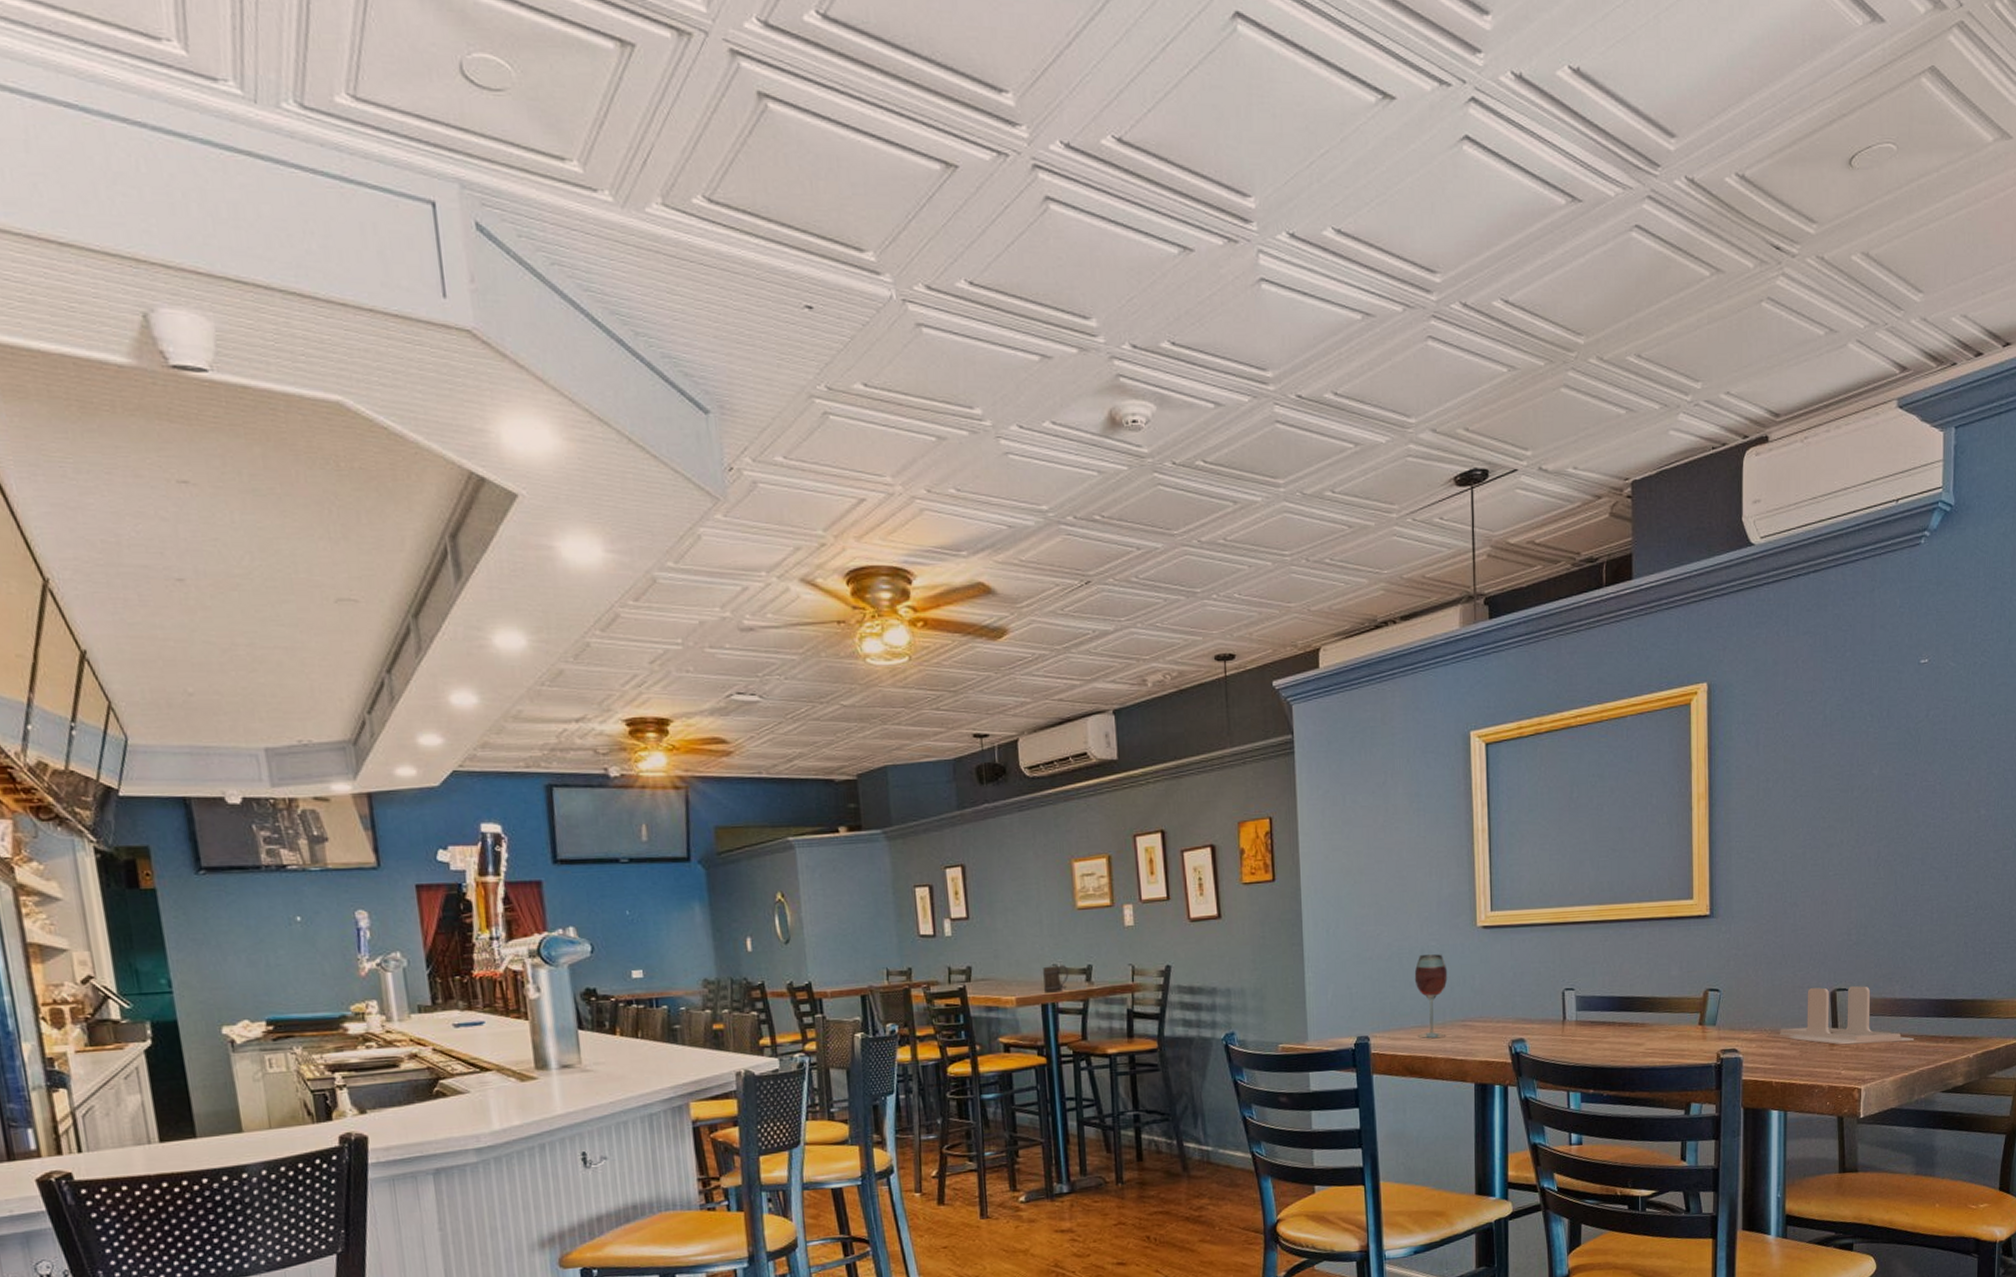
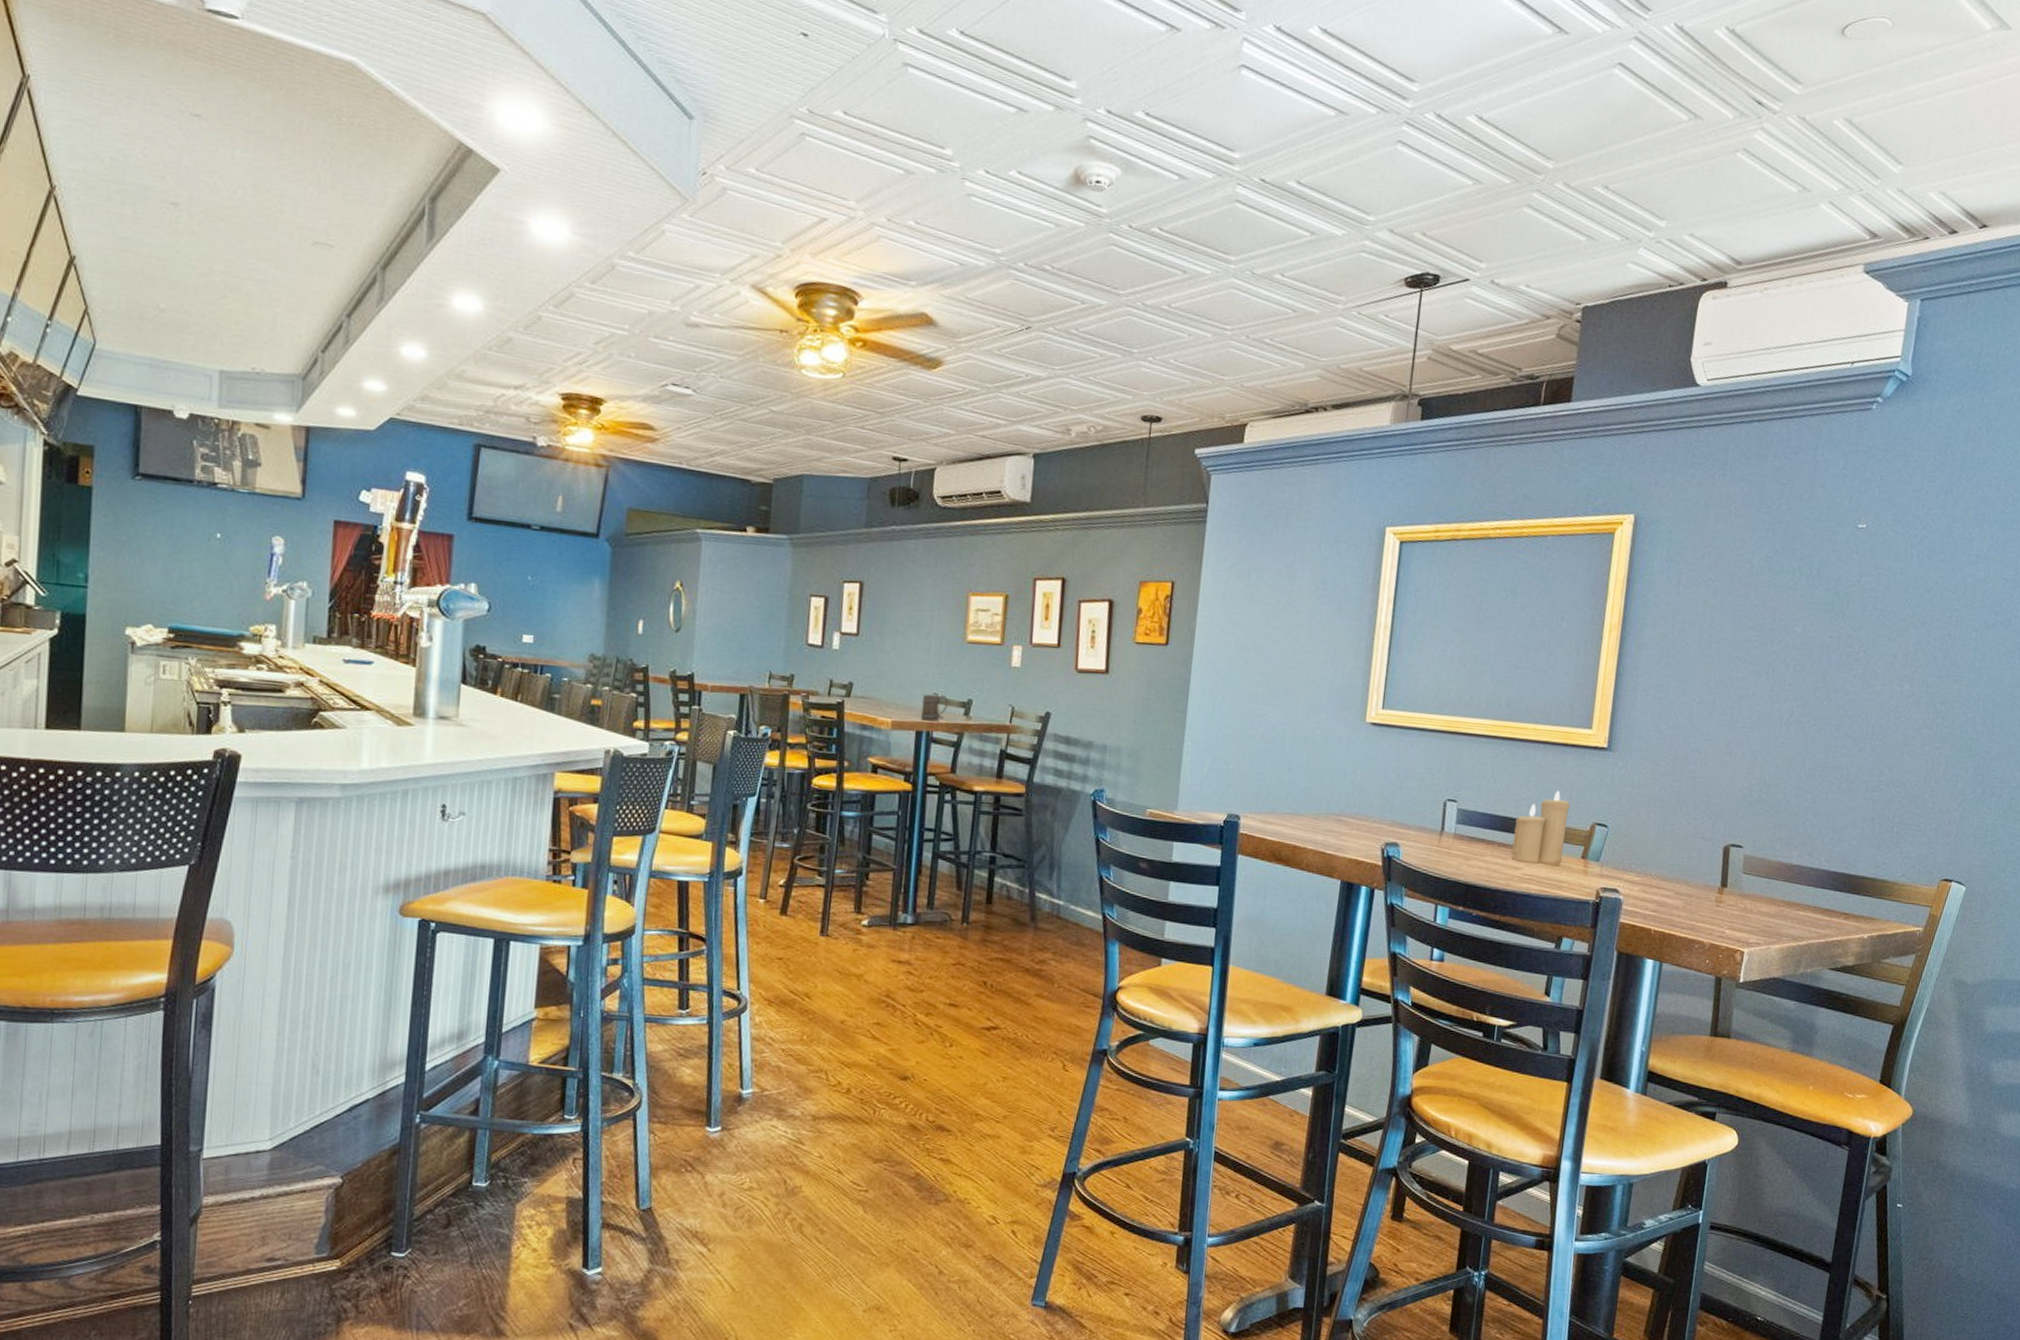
wineglass: present [1414,954,1448,1039] -> none [1290,742,1330,830]
candle: none [1632,963,1681,1039] -> present [1511,790,1570,867]
napkin holder: present [1767,986,1915,1045] -> none [1651,839,1807,912]

